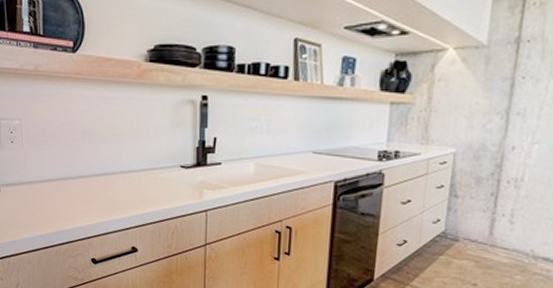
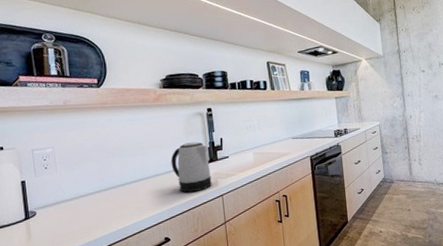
kettle: none [148,137,196,201] -> present [170,142,212,193]

